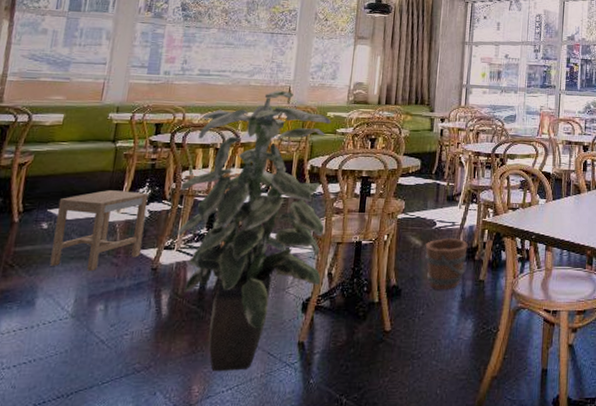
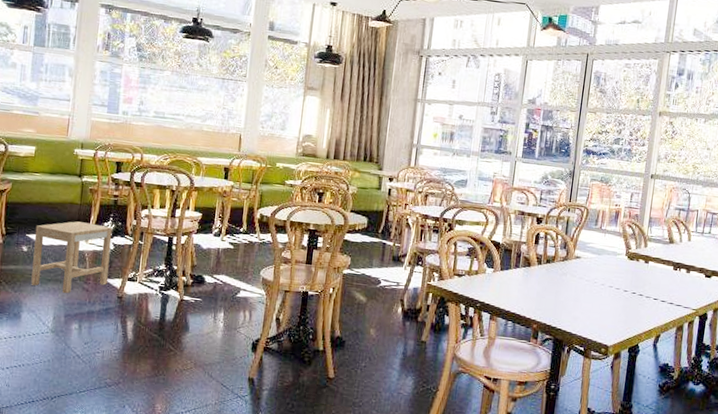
indoor plant: present [177,91,331,371] -> none [139,137,280,396]
bucket: present [425,238,468,289] -> none [369,297,412,346]

